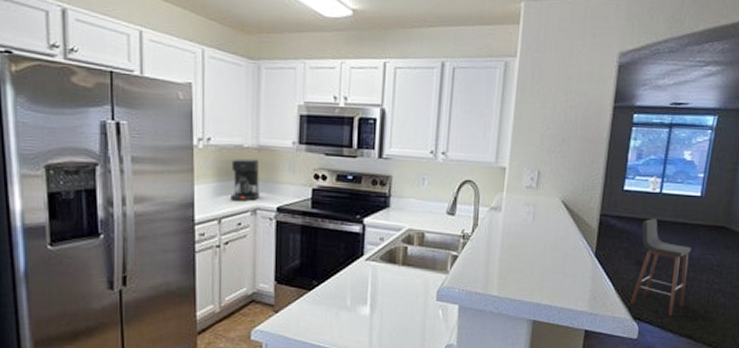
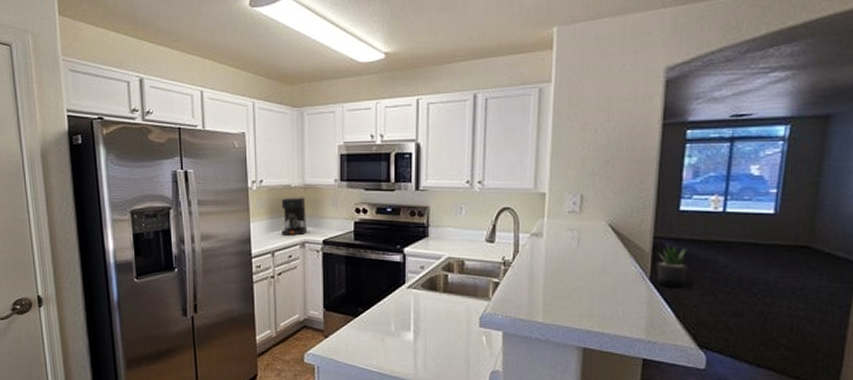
planter: none [601,222,628,263] -> present [656,244,688,288]
bar stool: present [630,219,691,317] -> none [695,240,766,346]

